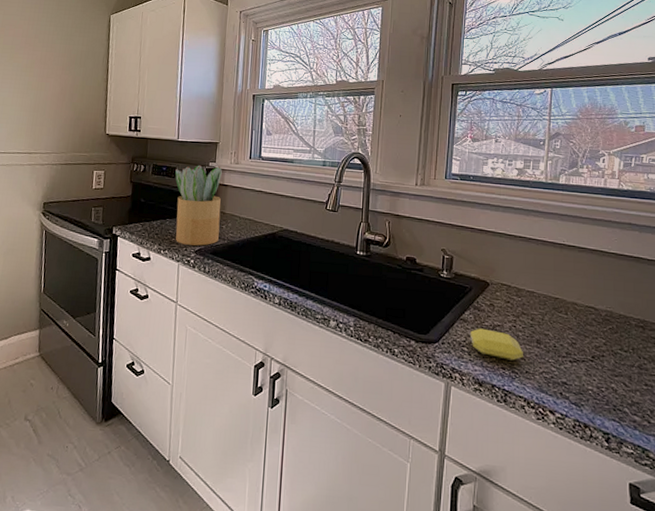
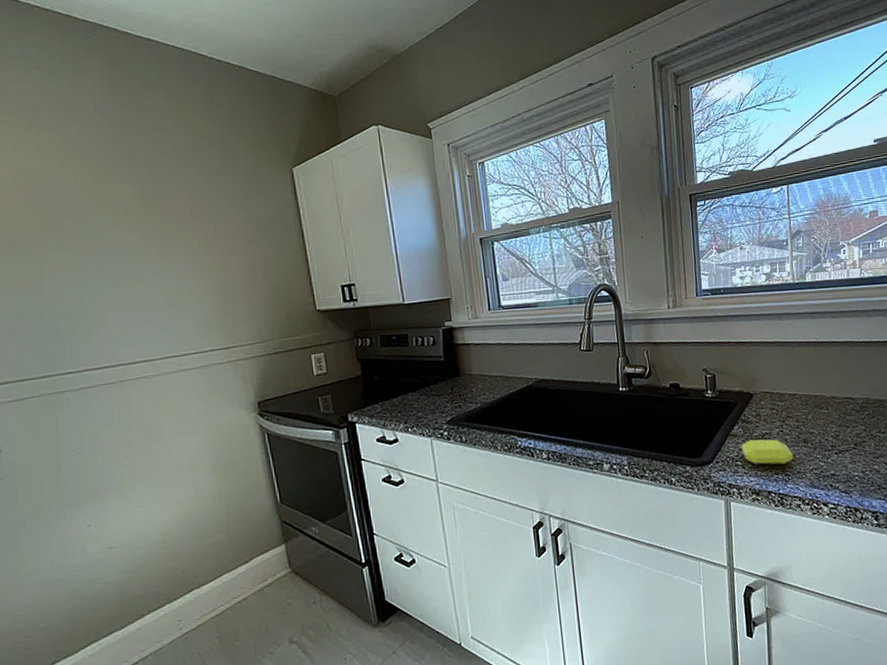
potted plant: present [175,165,222,246] -> none [407,325,470,417]

